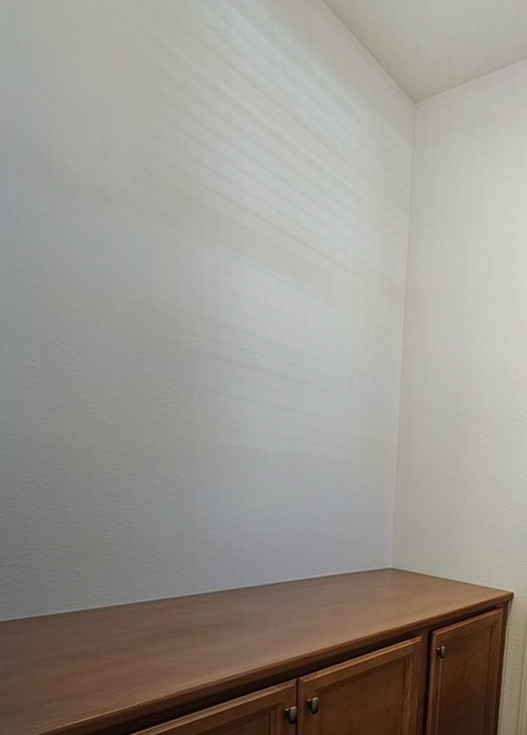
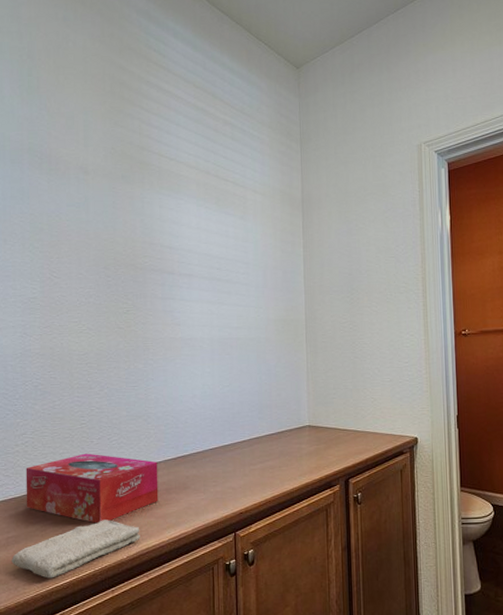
washcloth: none [14,653,182,714] -> present [11,520,140,579]
tissue box: none [29,574,205,657] -> present [26,453,159,524]

